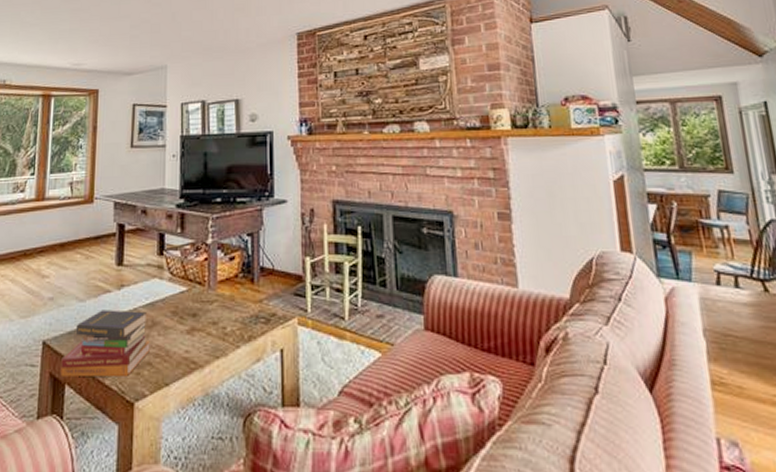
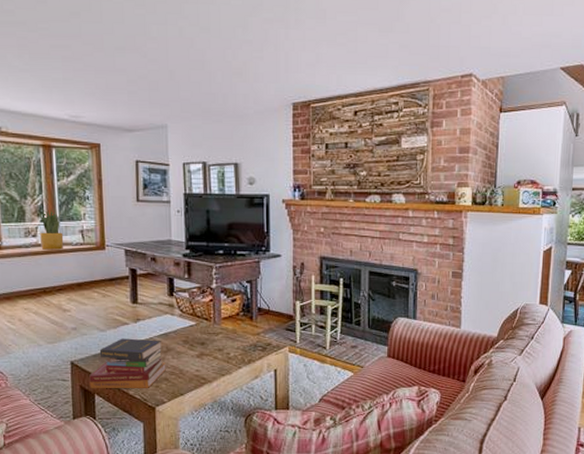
planter: none [27,160,54,207] -> present [36,209,64,251]

